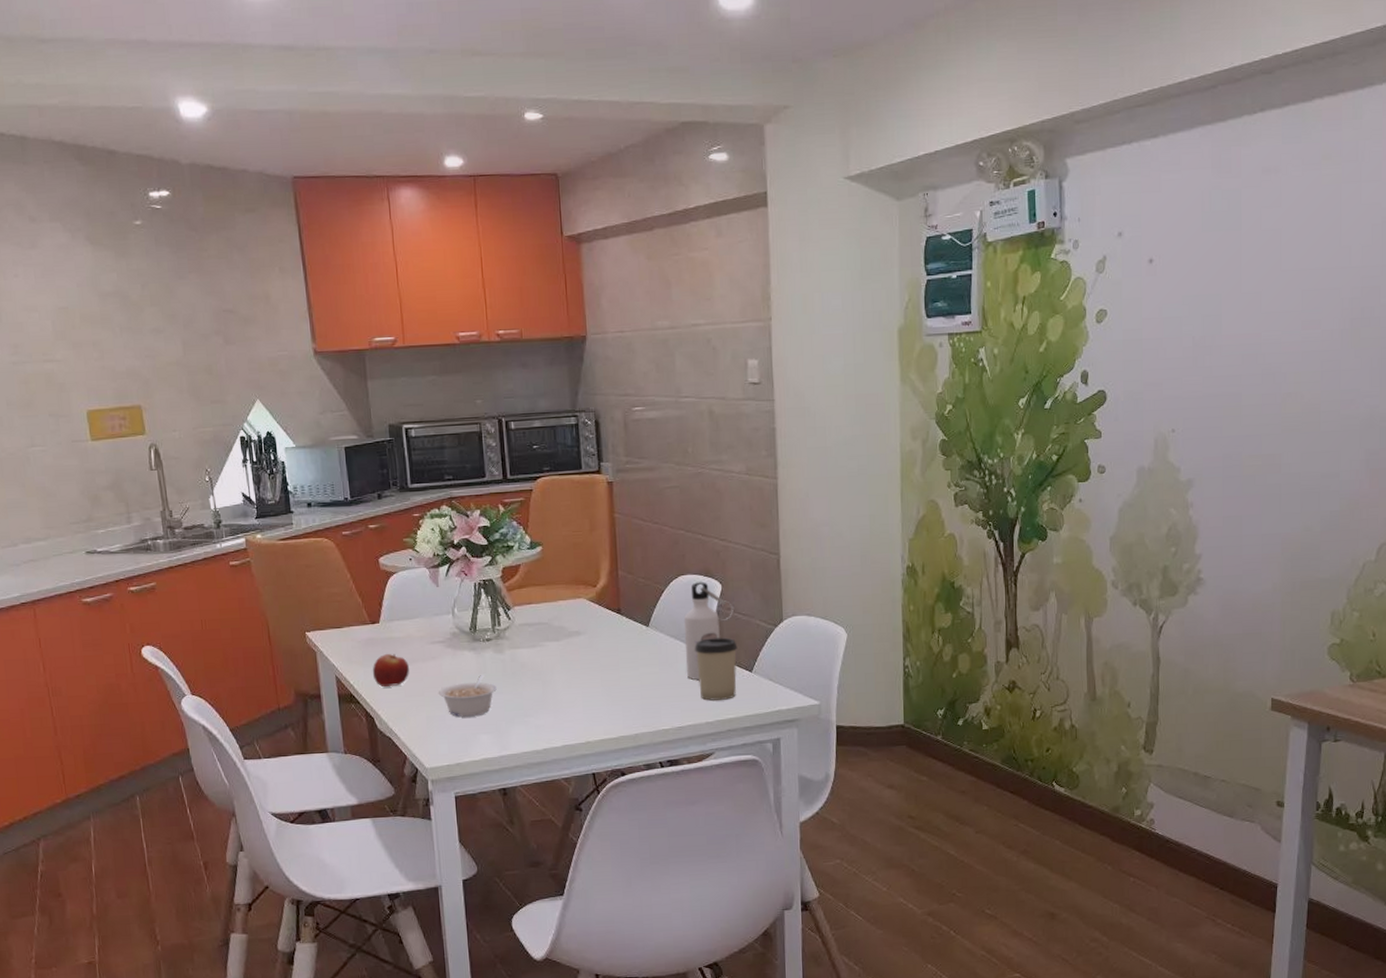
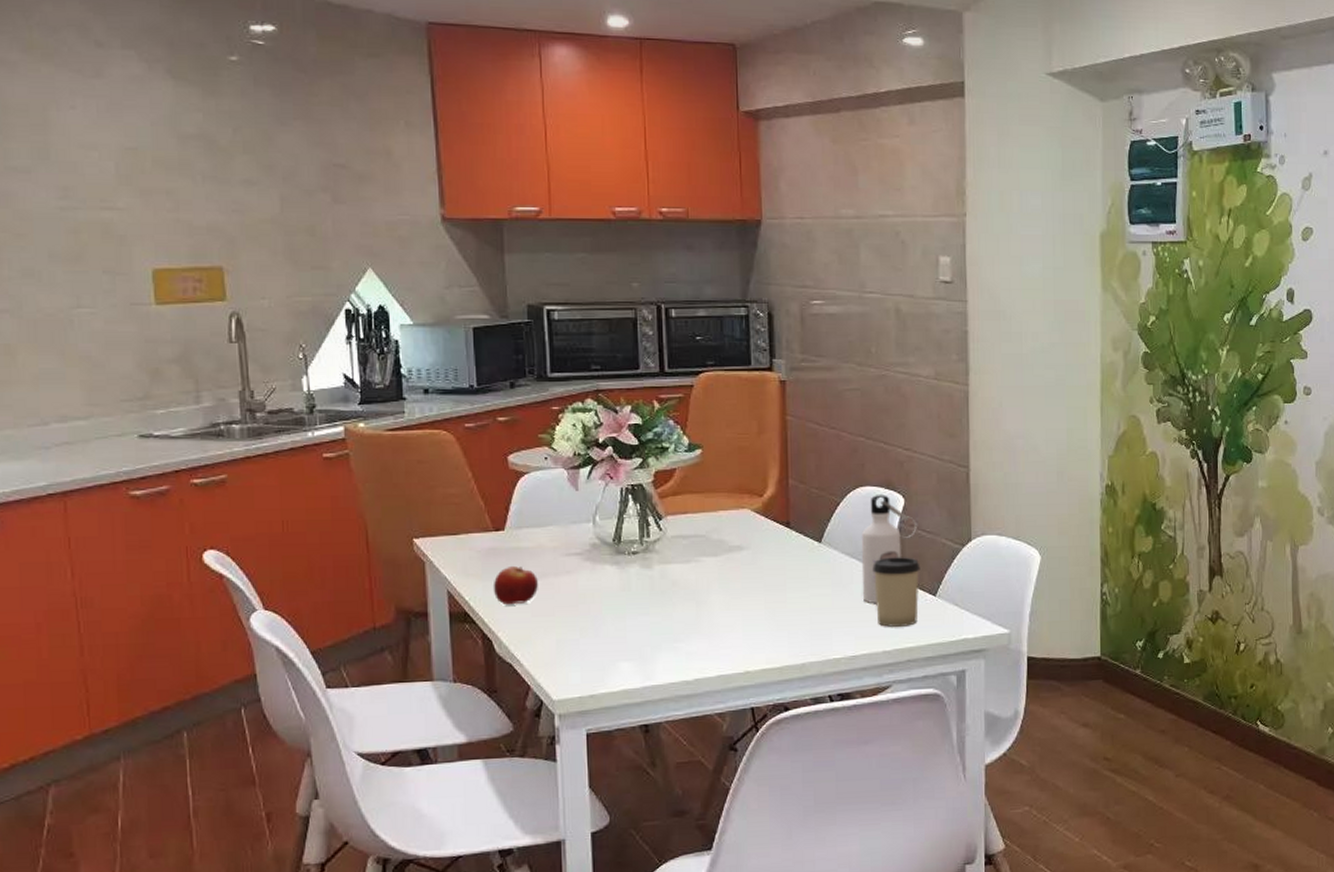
legume: present [439,675,497,717] -> none [573,593,642,642]

